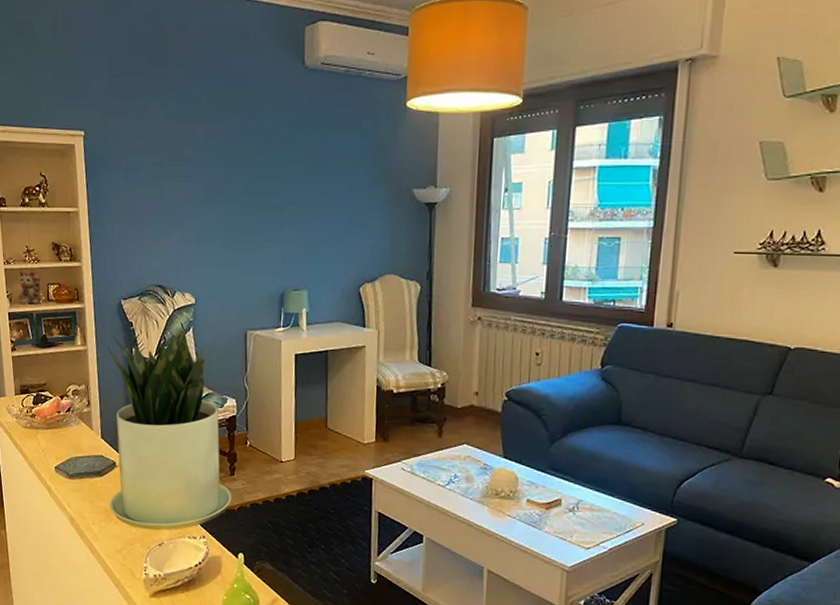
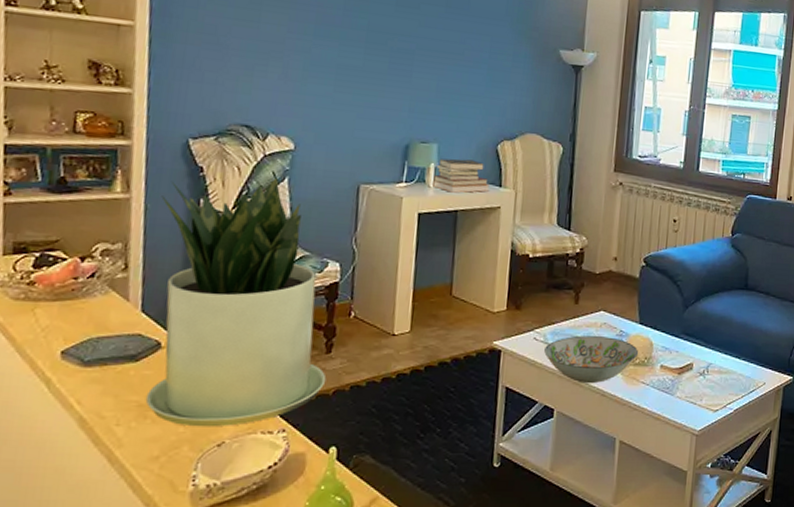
decorative figurine: present [18,270,42,305] -> none [23,91,65,137]
books: none [306,303,354,335] -> present [433,158,490,193]
decorative bowl: none [412,467,504,514] -> present [544,335,639,384]

